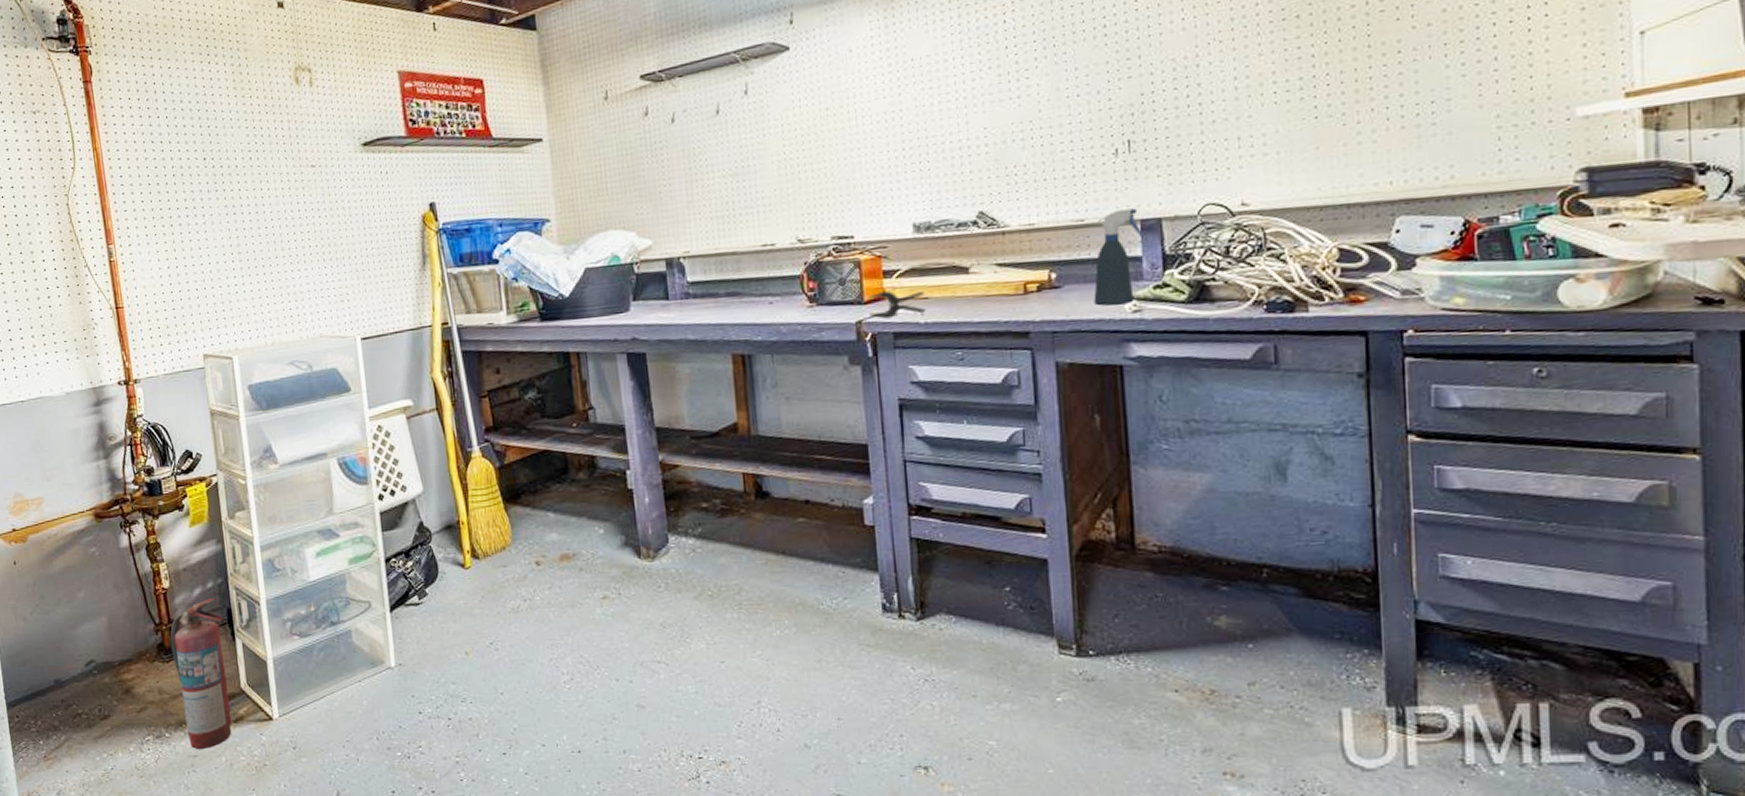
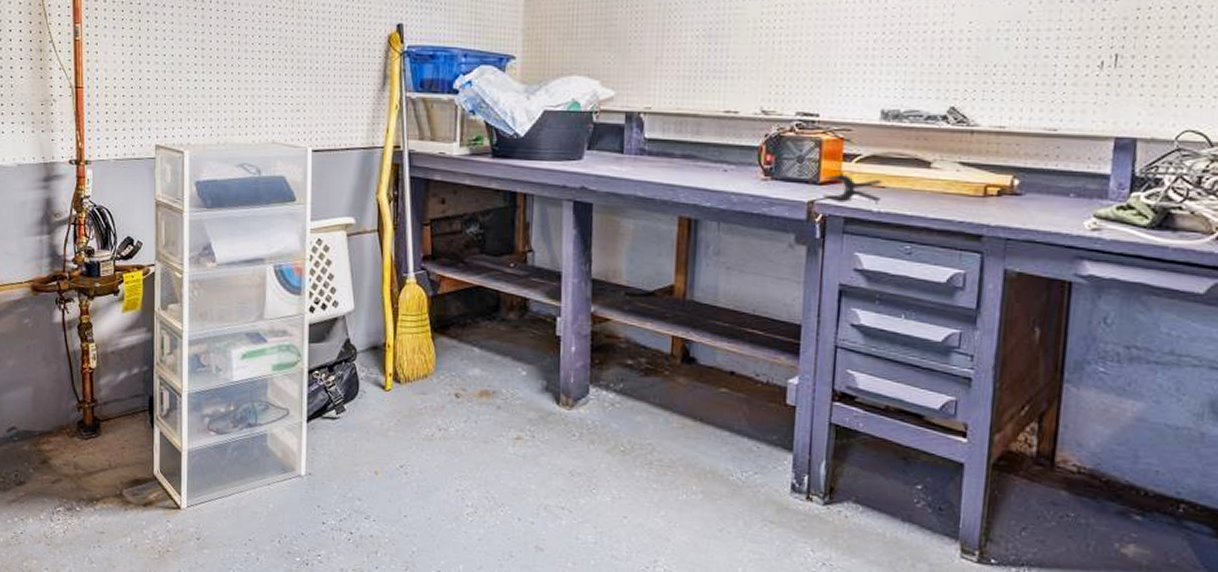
fire extinguisher: present [170,598,232,749] -> none [91,384,145,527]
spray bottle: present [1092,208,1143,306] -> none [1053,124,1115,221]

